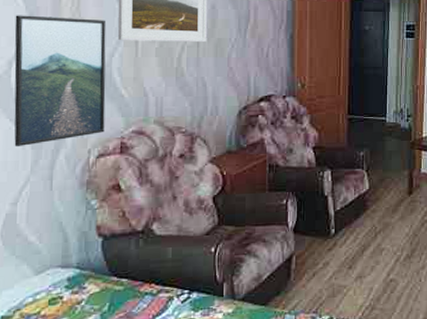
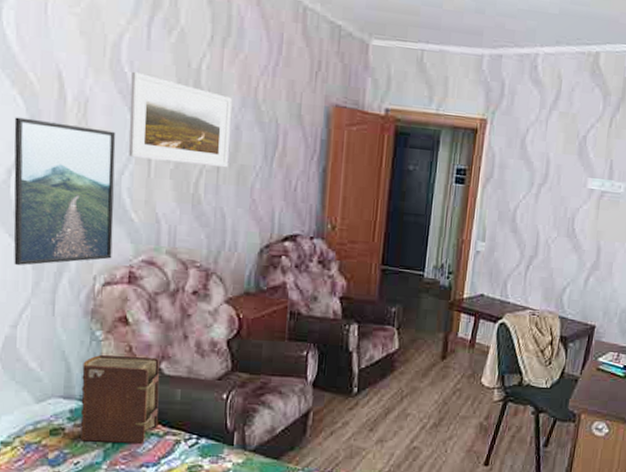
book: none [77,220,152,308] -> present [80,355,160,444]

